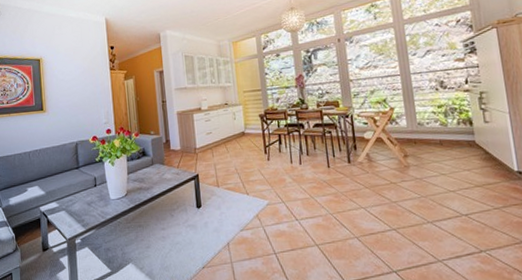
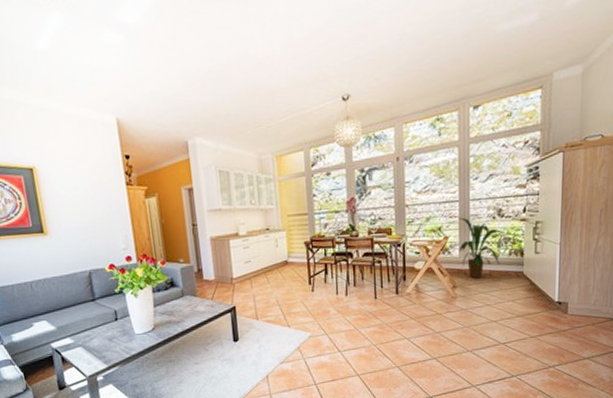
house plant: none [402,89,453,148] -> present [459,217,507,279]

